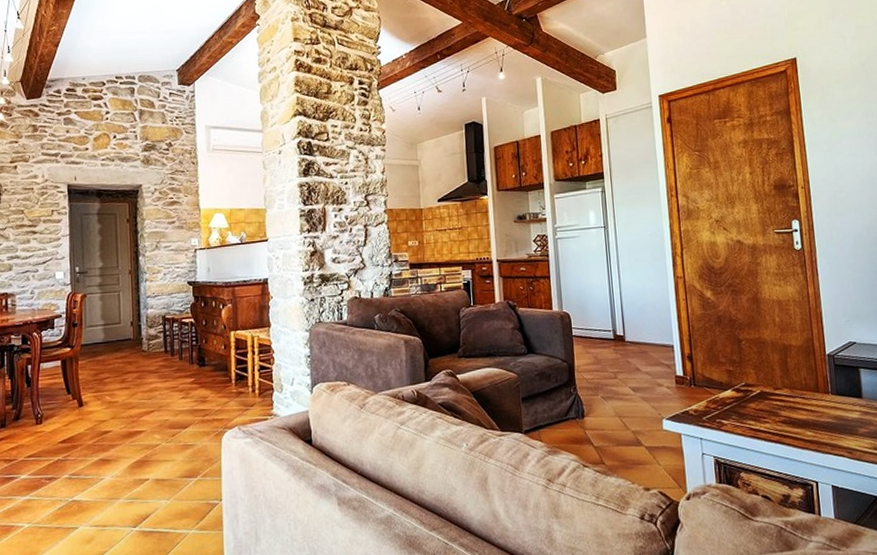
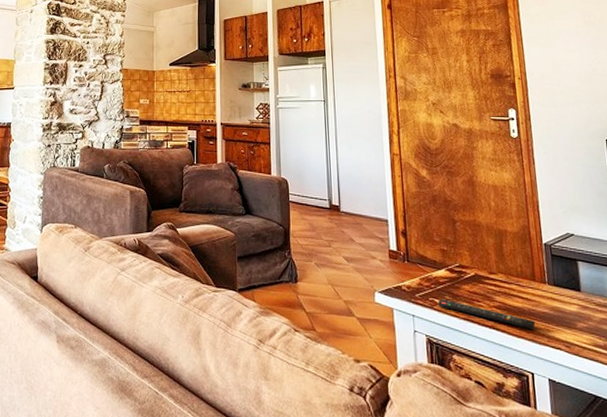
remote control: none [725,419,820,440] -> present [438,299,536,330]

